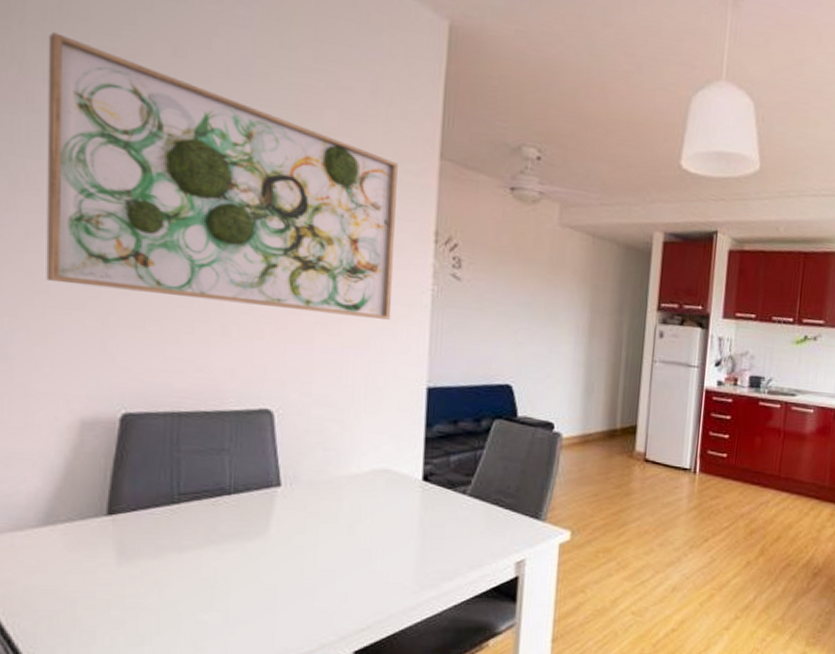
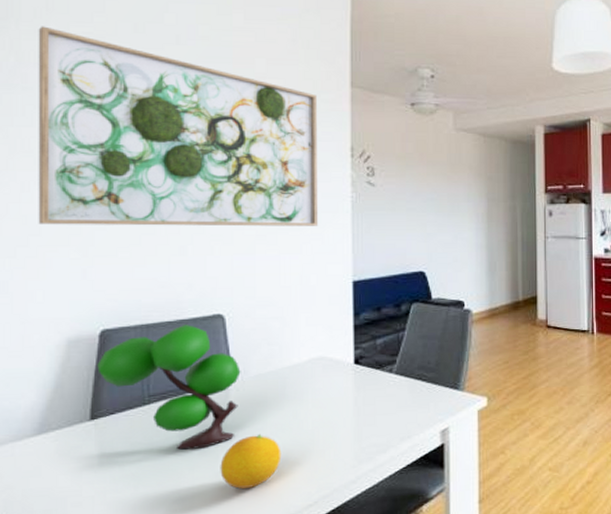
plant: none [117,417,290,558] -> present [97,325,241,450]
fruit: none [260,547,333,605] -> present [220,433,282,489]

